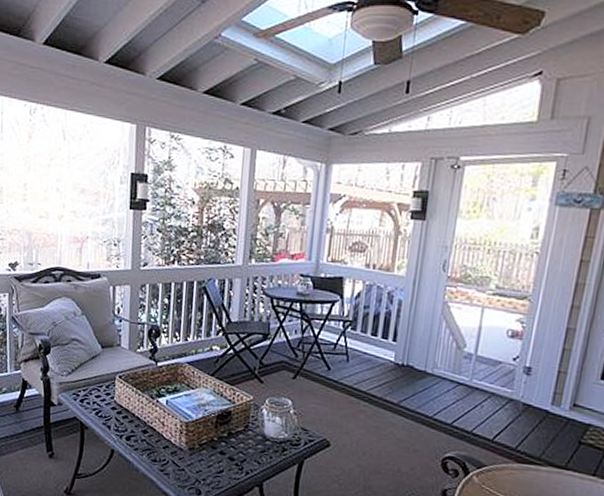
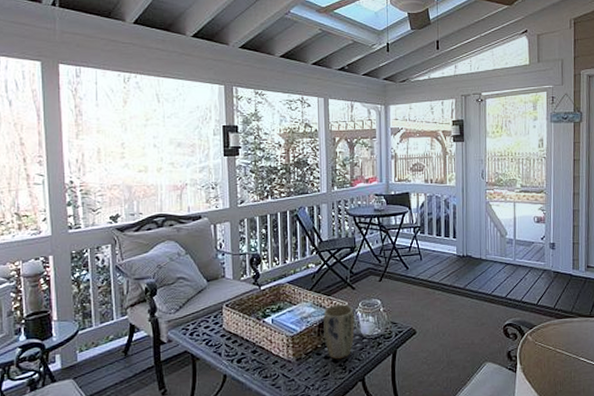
plant pot: none [221,396,259,458] -> present [323,304,355,360]

